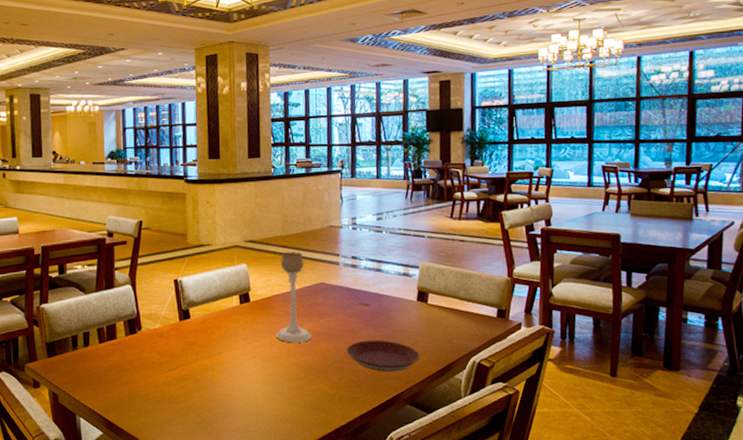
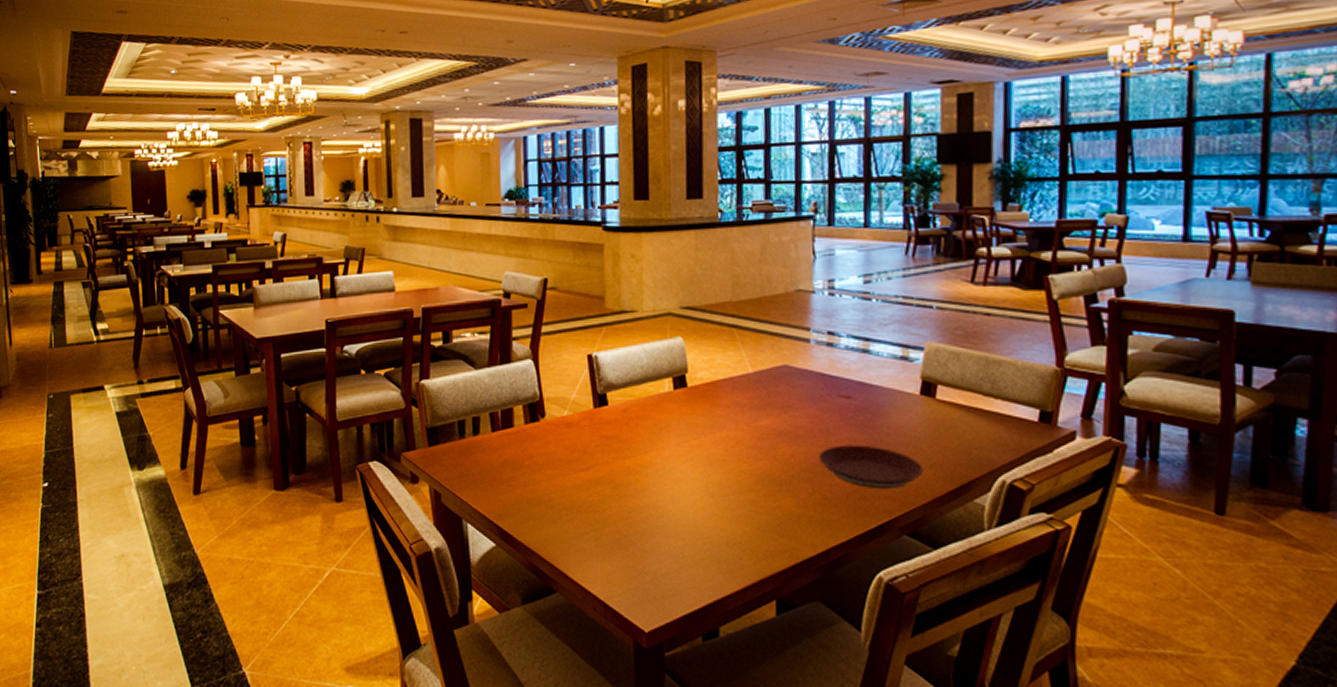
candle holder: present [276,251,312,343] -> none [721,322,770,443]

